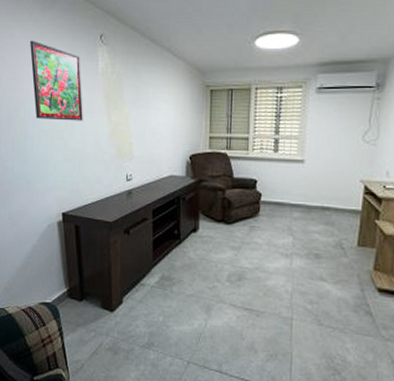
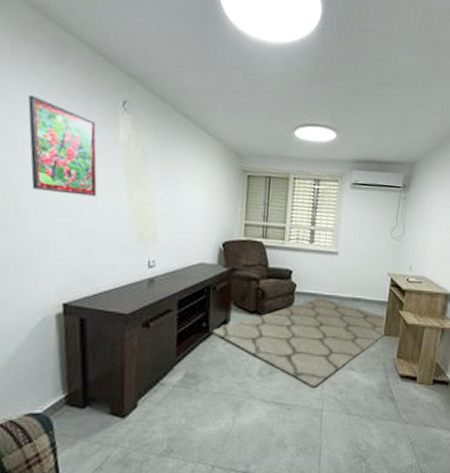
rug: none [183,207,359,296] -> present [212,298,385,387]

